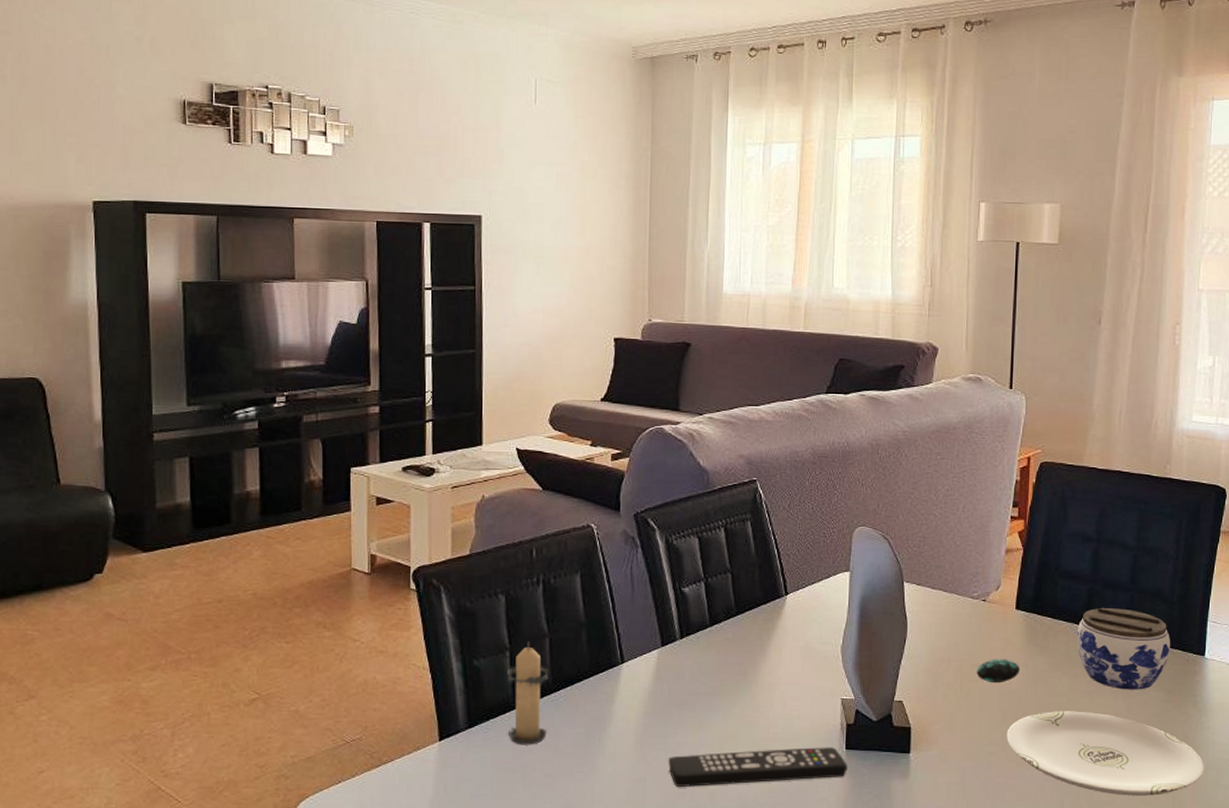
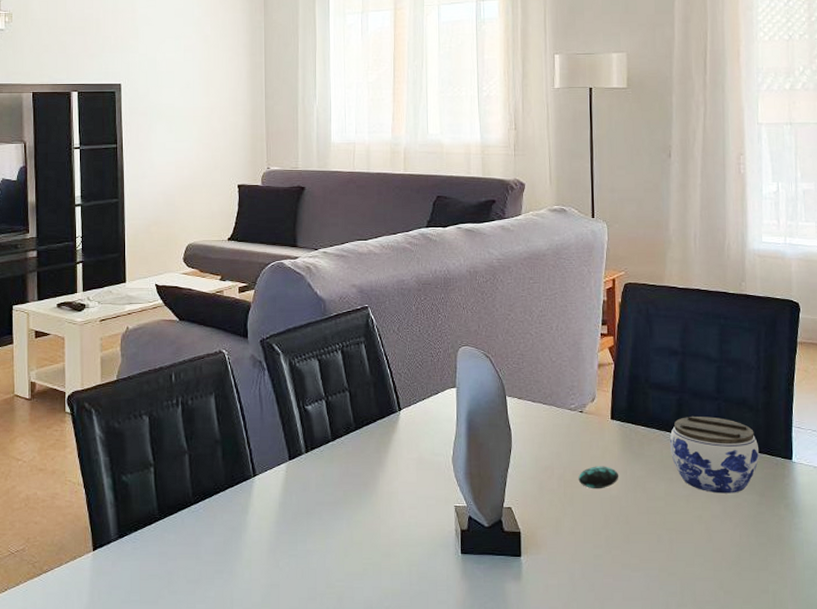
candle: present [506,641,549,745] -> none [151,458,189,554]
remote control: present [668,747,847,787] -> none [299,552,464,591]
plate: present [1006,711,1205,796] -> none [610,514,802,595]

